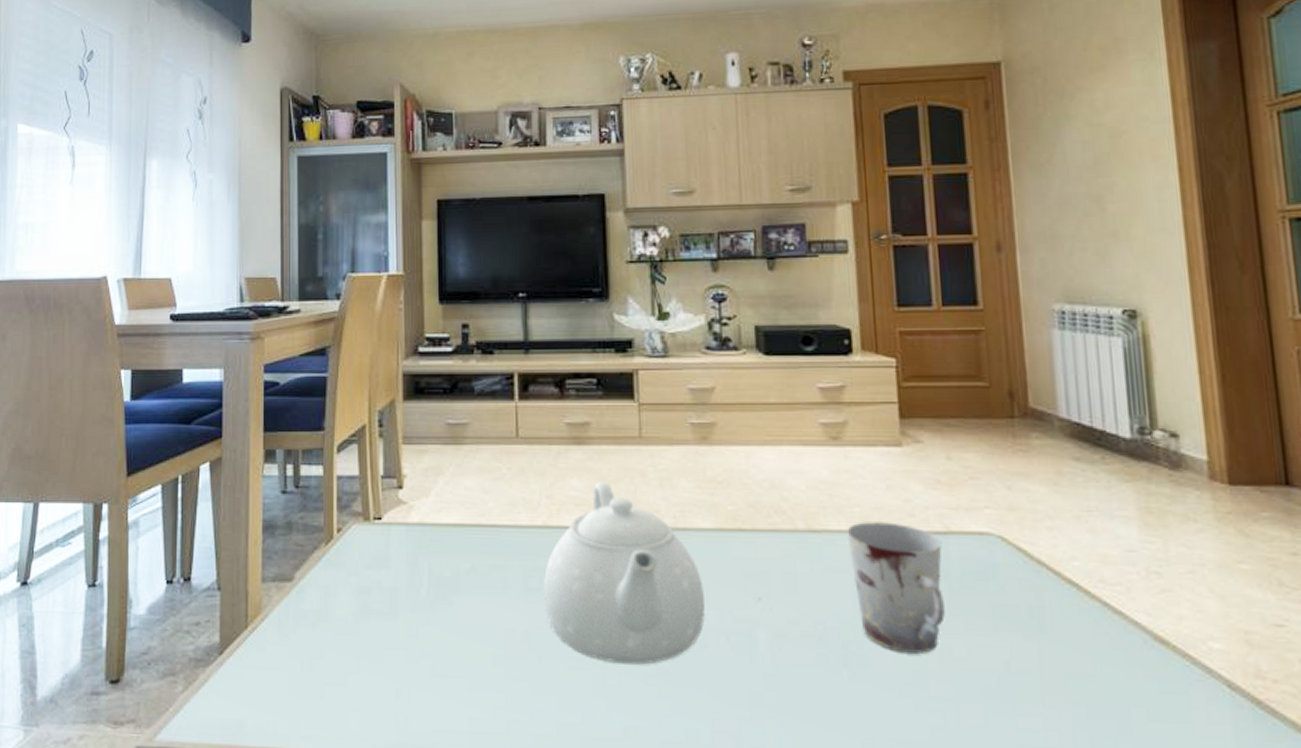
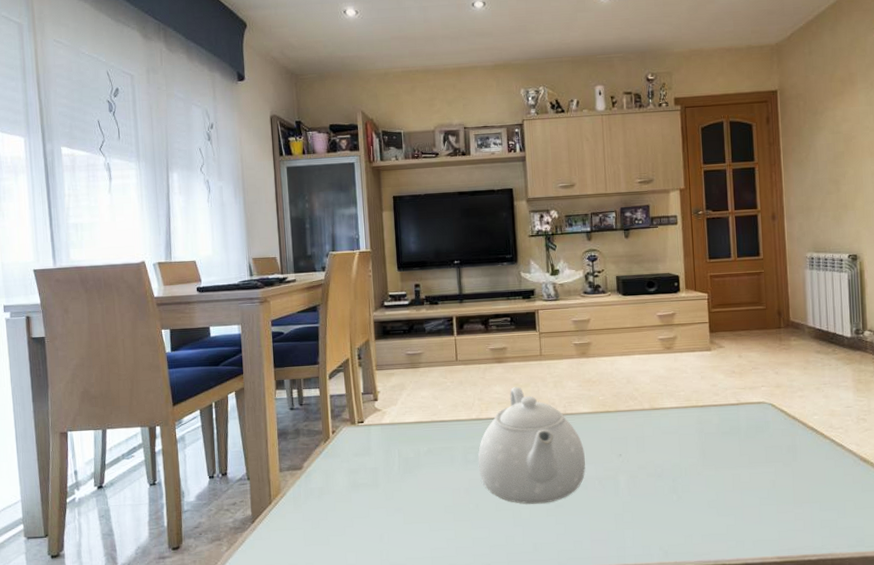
cup: present [846,522,945,654] -> none [676,400,736,481]

